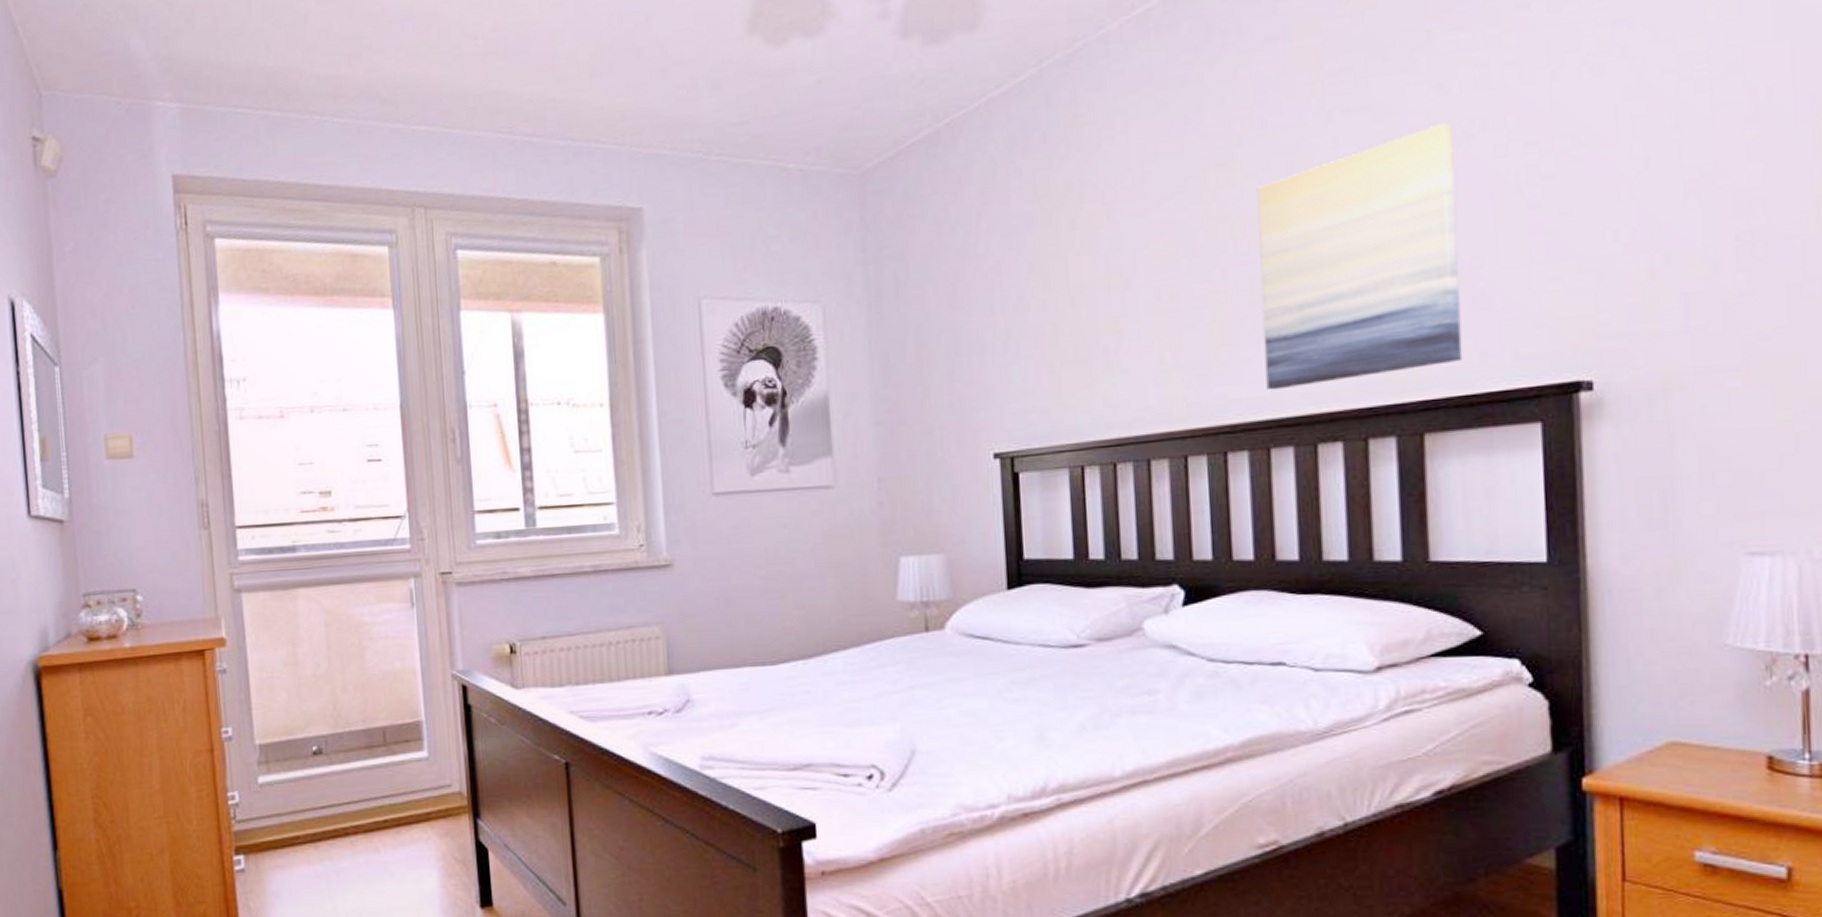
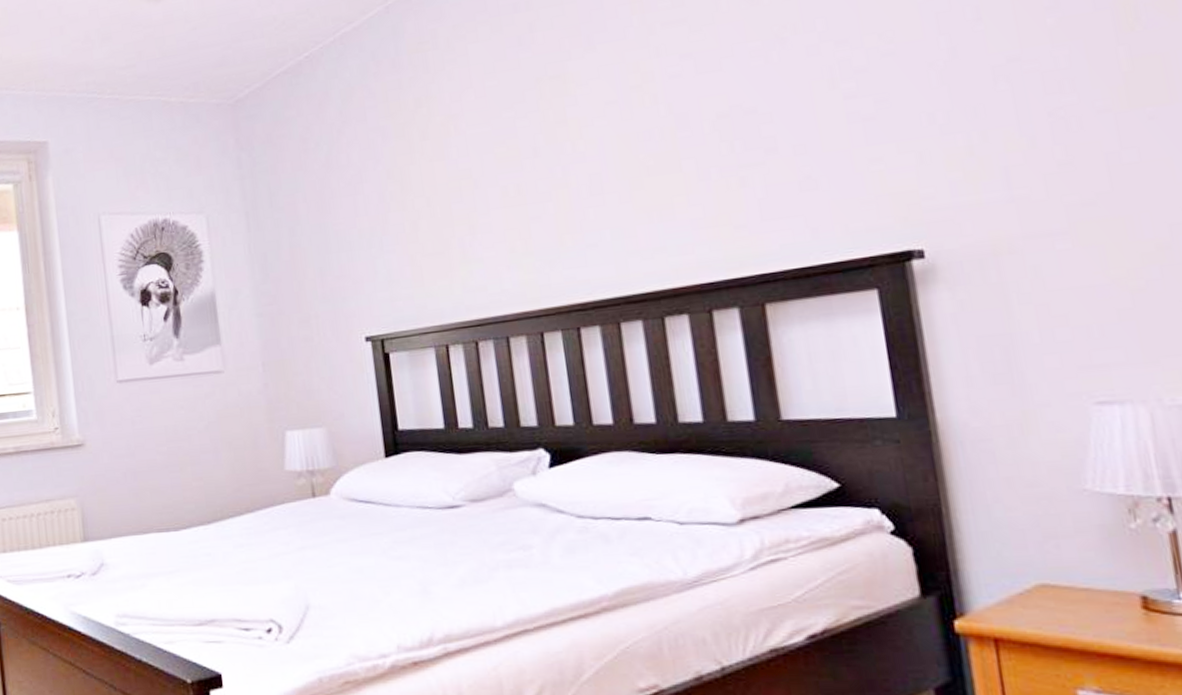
wall art: present [1257,123,1463,390] -> none [588,29,796,271]

